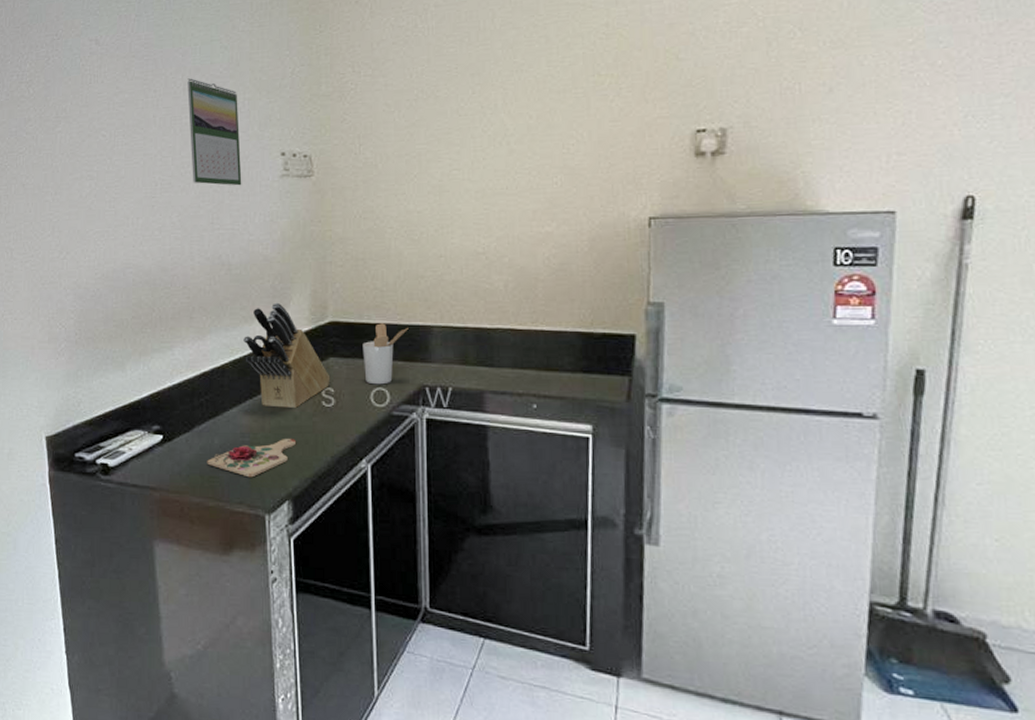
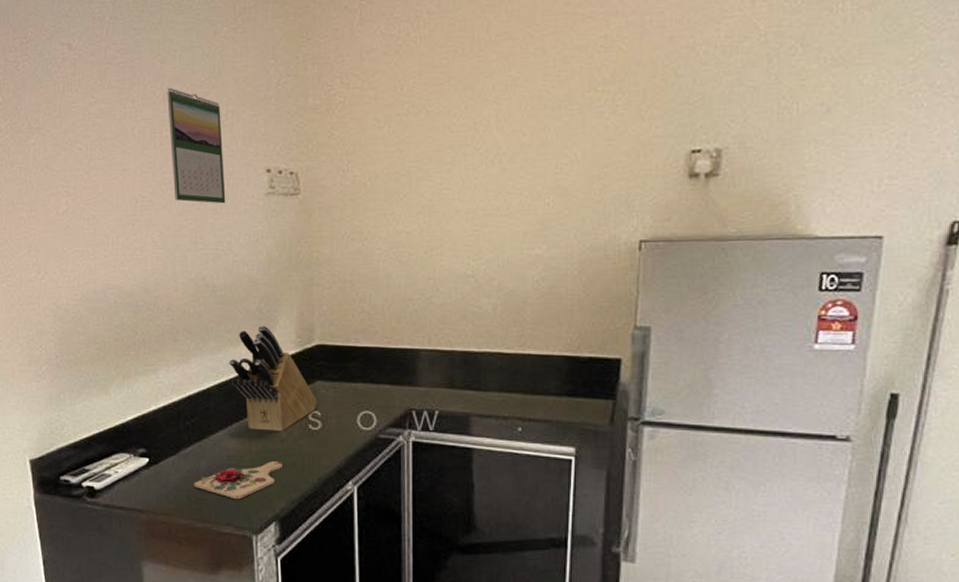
utensil holder: present [362,323,409,385] -> none [349,346,396,408]

